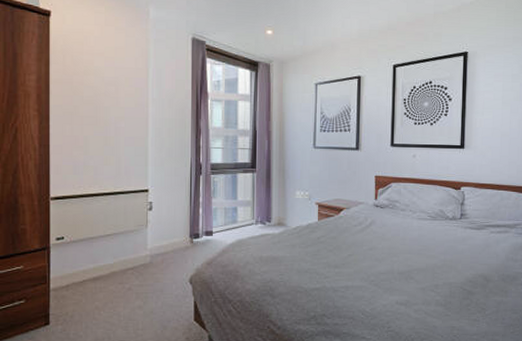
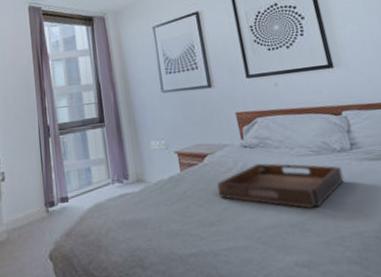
serving tray: none [346,221,449,261] -> present [217,163,344,209]

